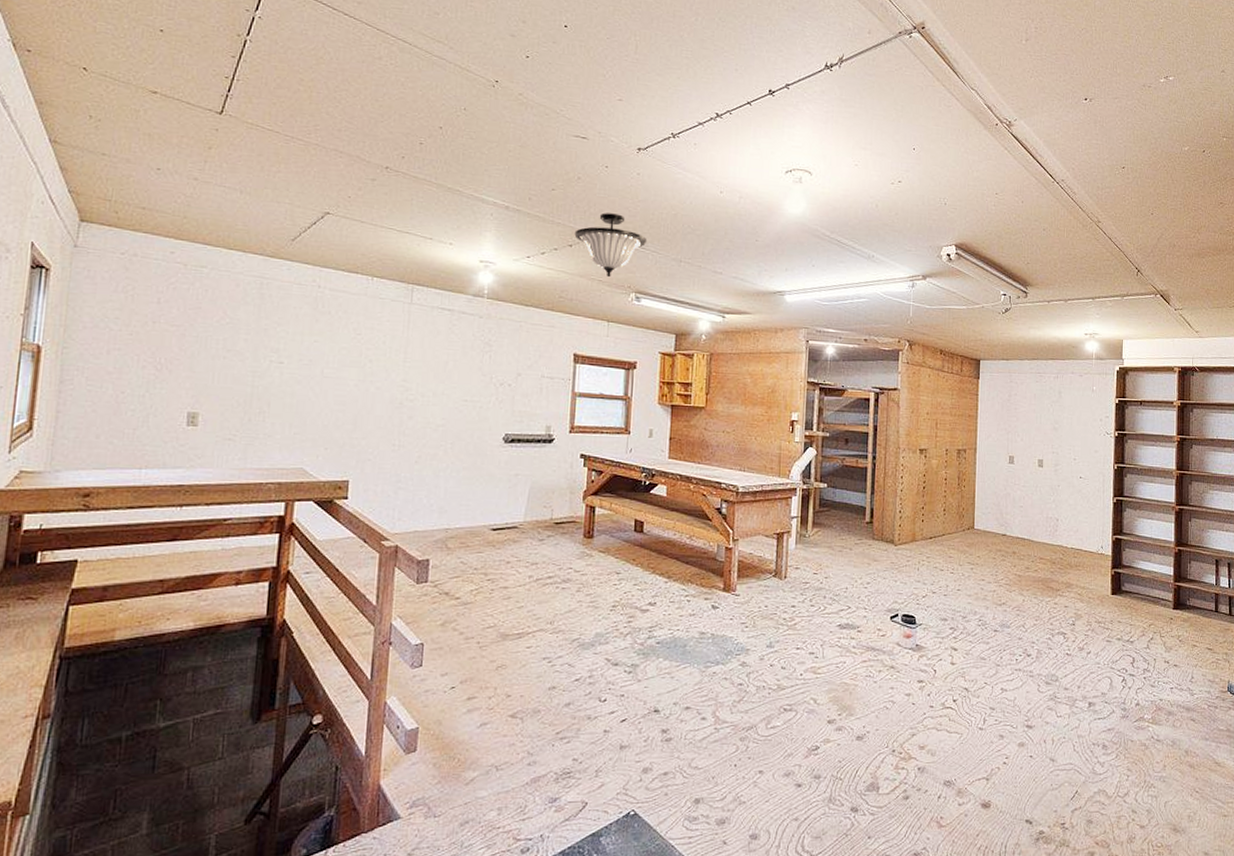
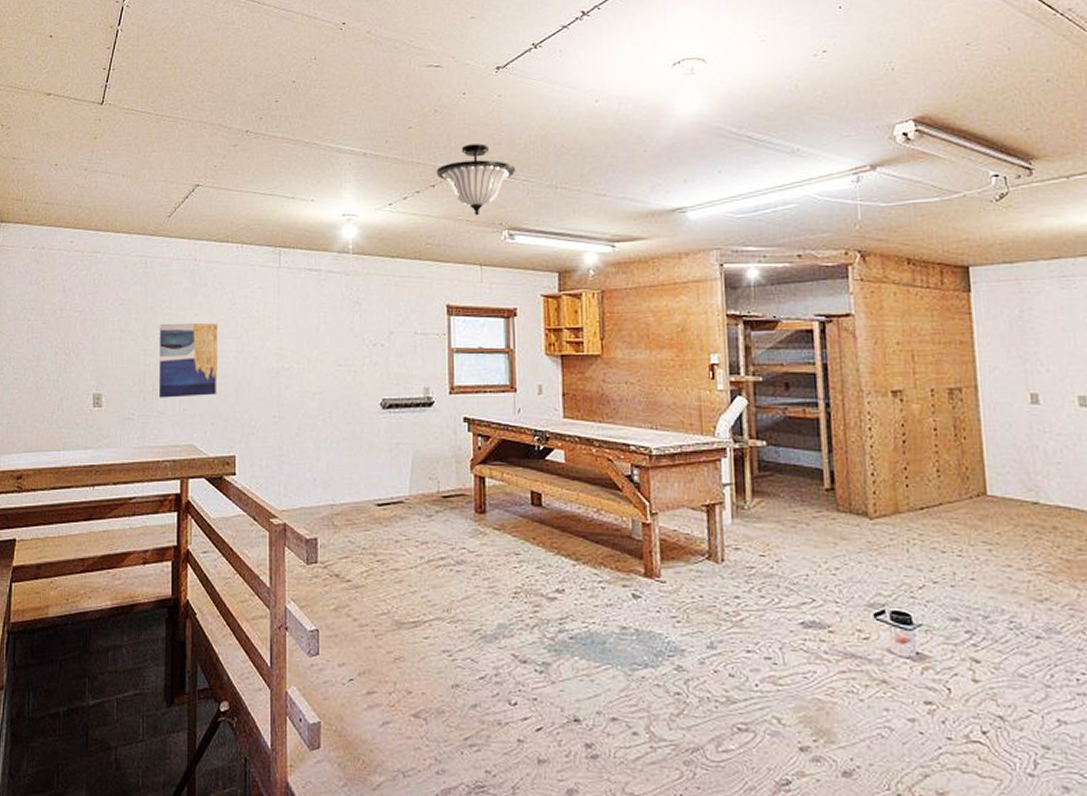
wall art: none [267,346,339,422] -> present [160,323,218,398]

